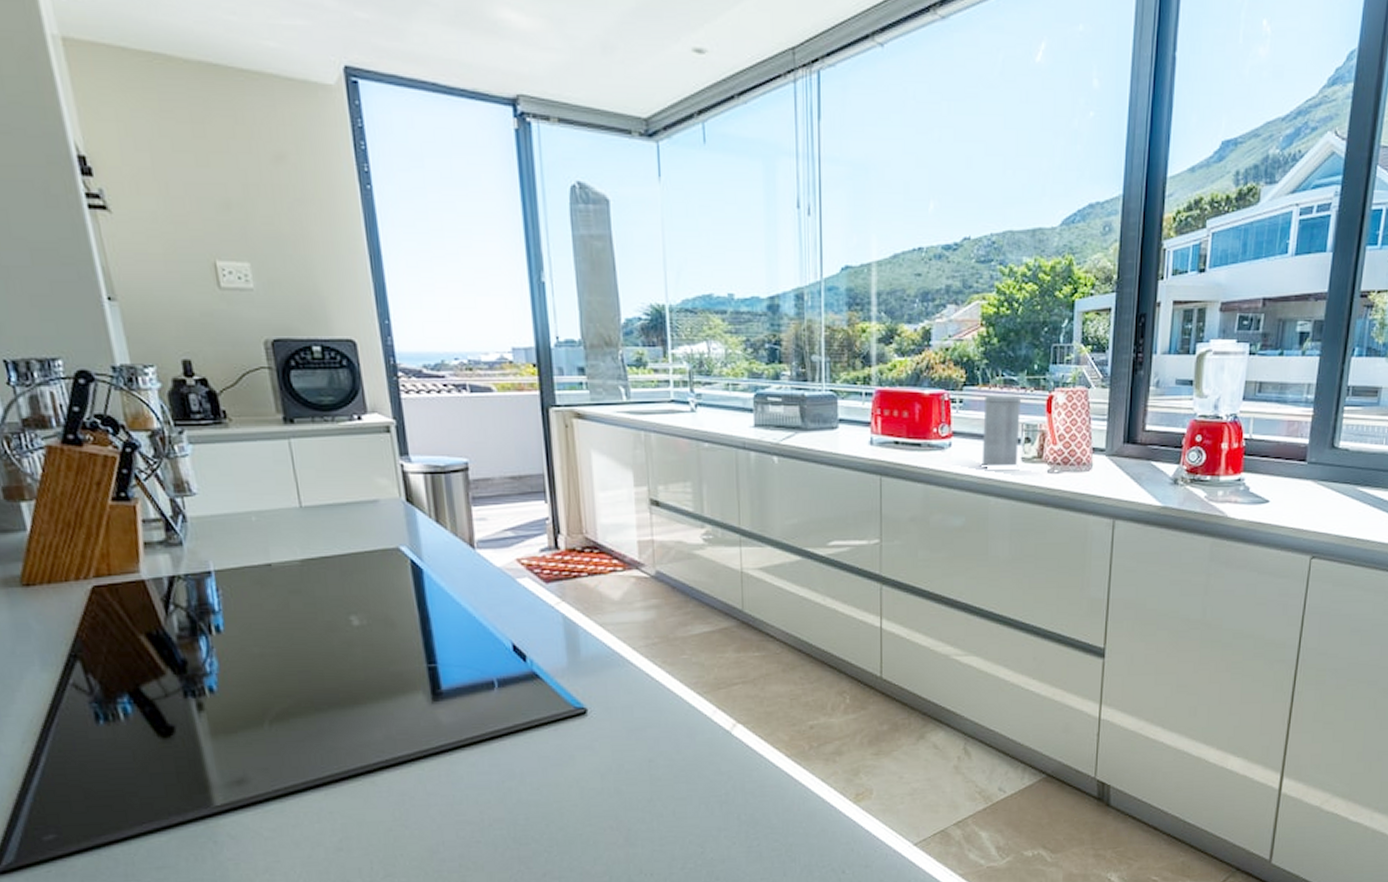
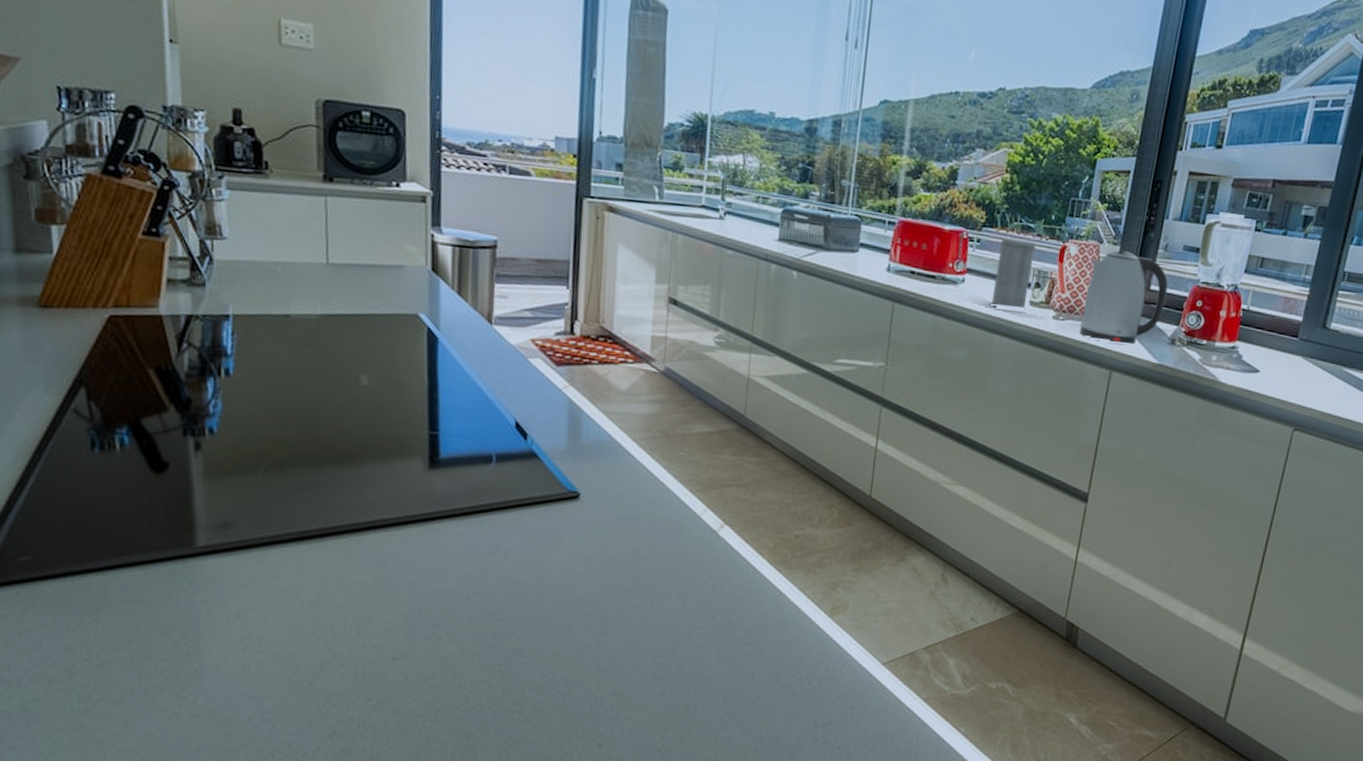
kettle: none [1076,393,1164,492] -> present [1079,250,1169,346]

